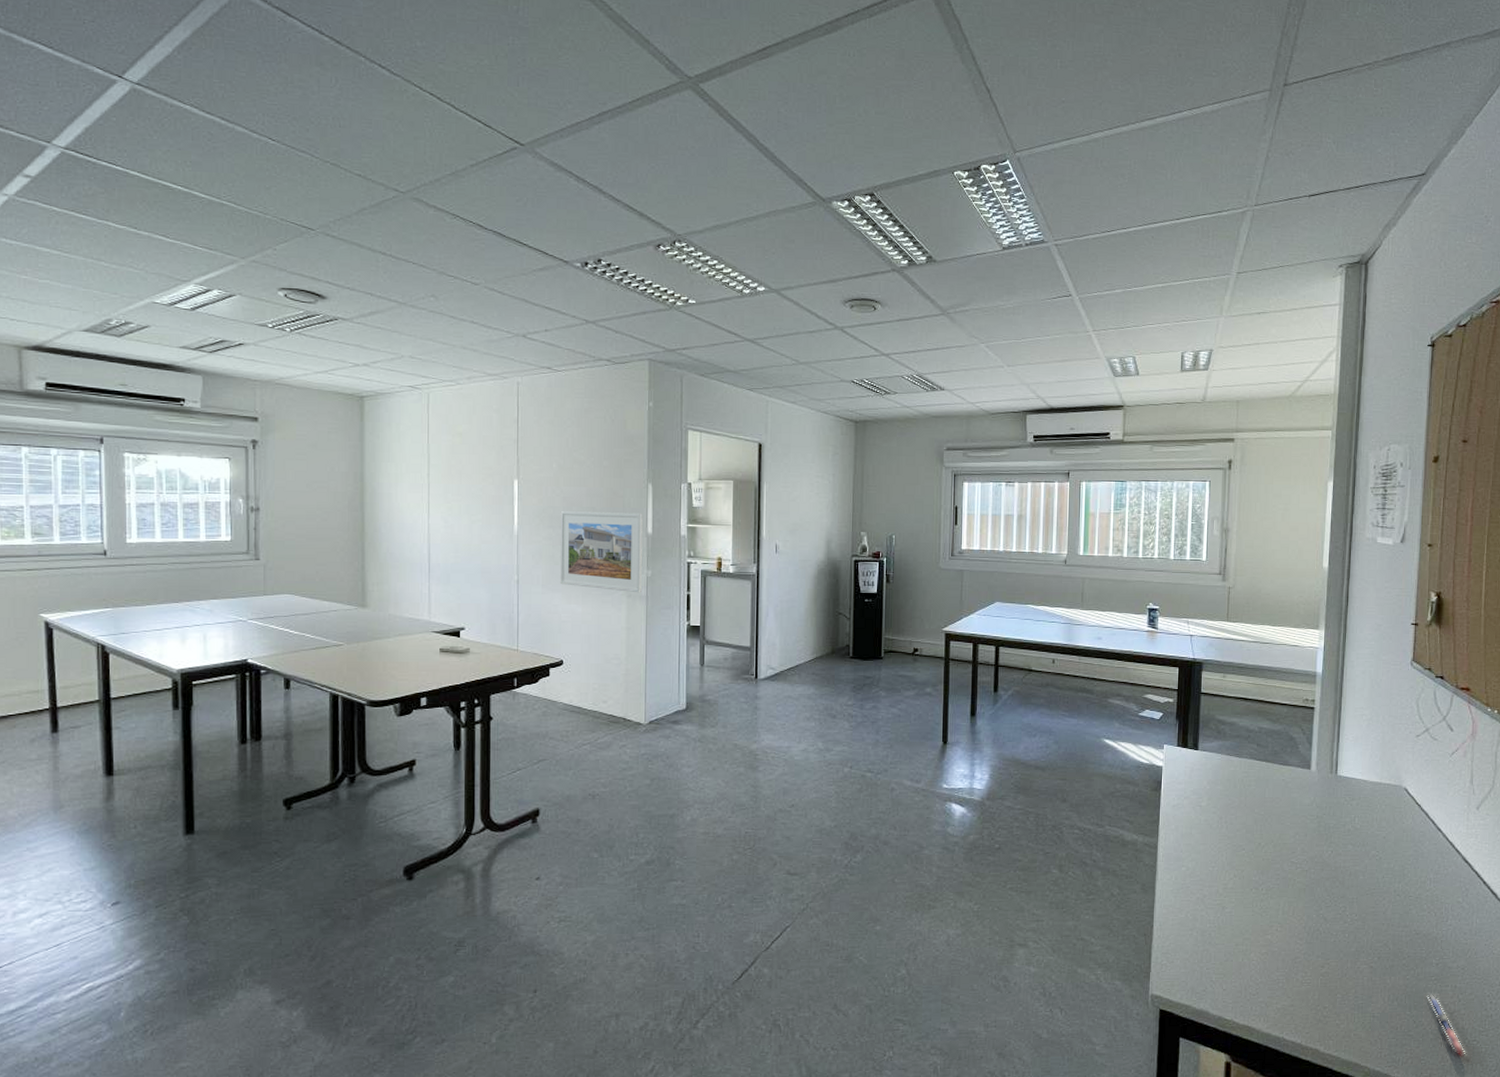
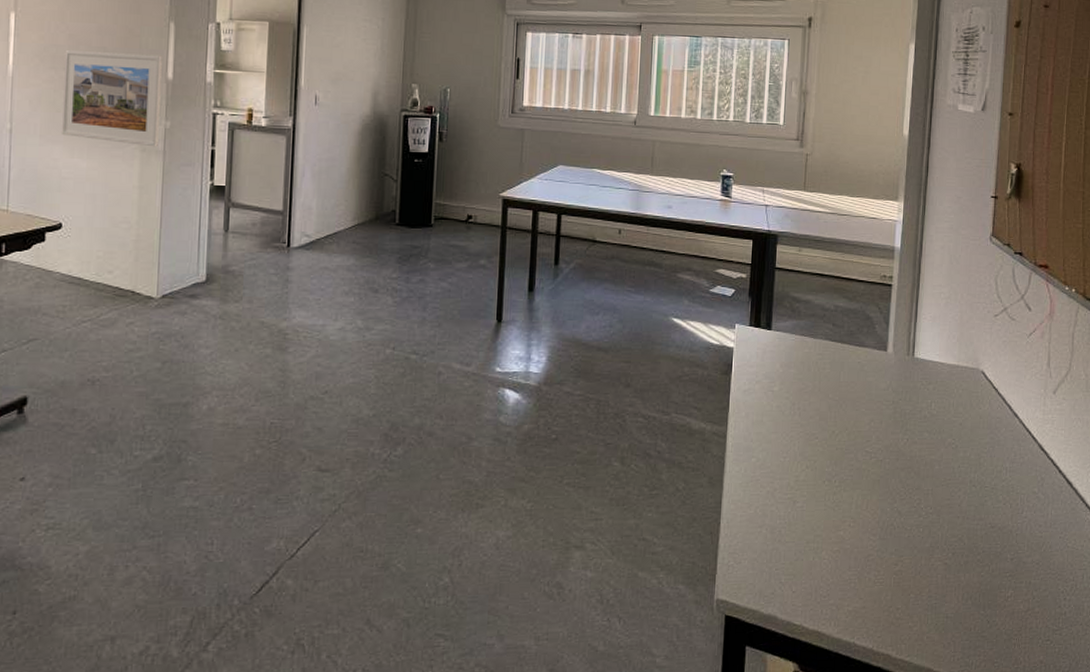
pen: present [1426,994,1467,1058] -> none [1001,591,1041,659]

